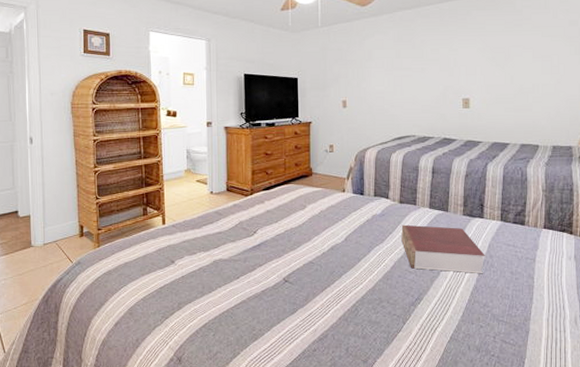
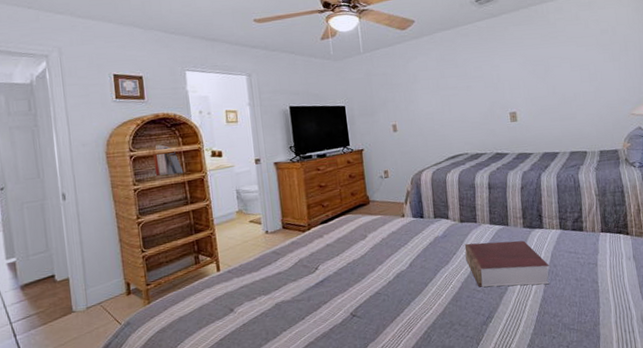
books: none [113,100,140,130] -> present [153,144,184,177]

